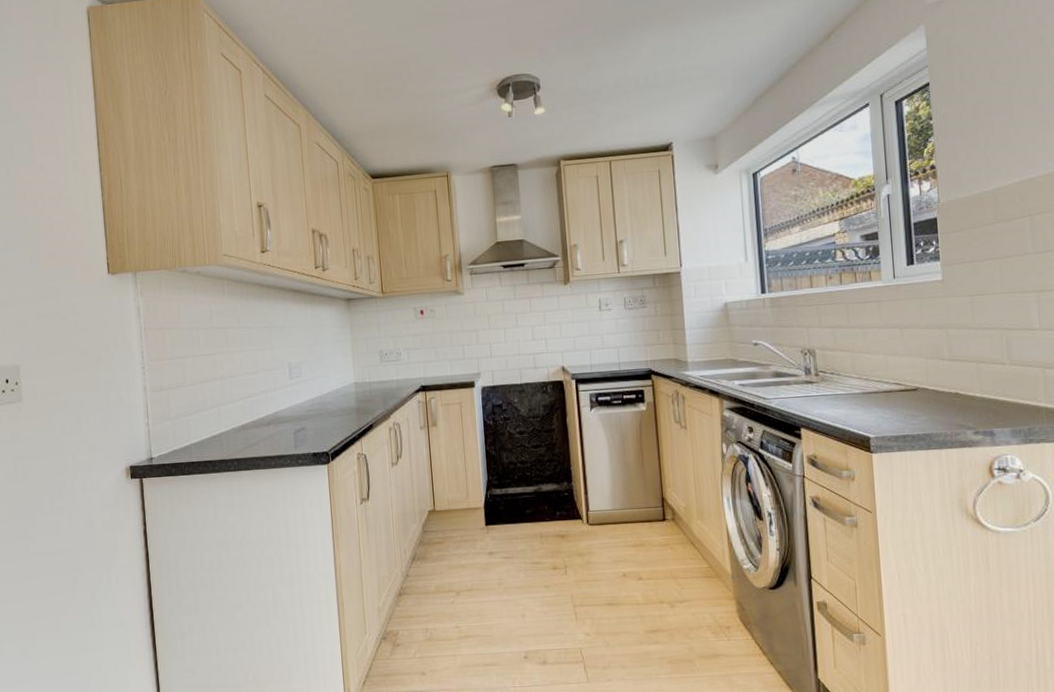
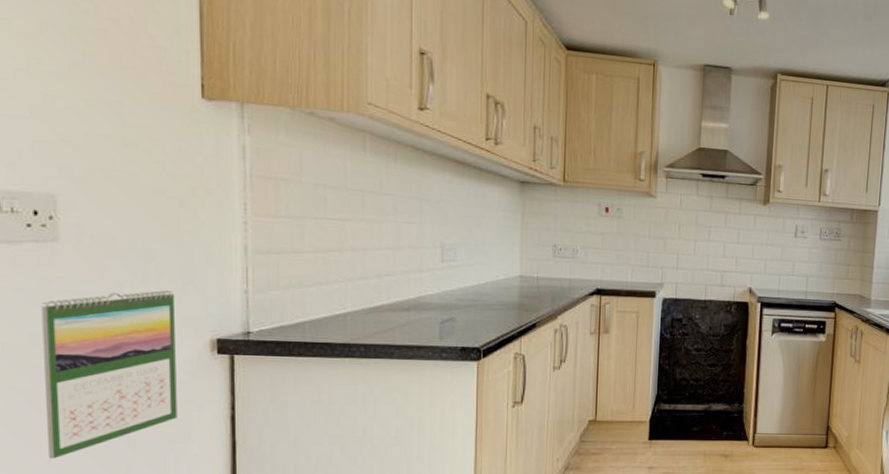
calendar: none [13,430,107,576] -> present [41,290,178,459]

